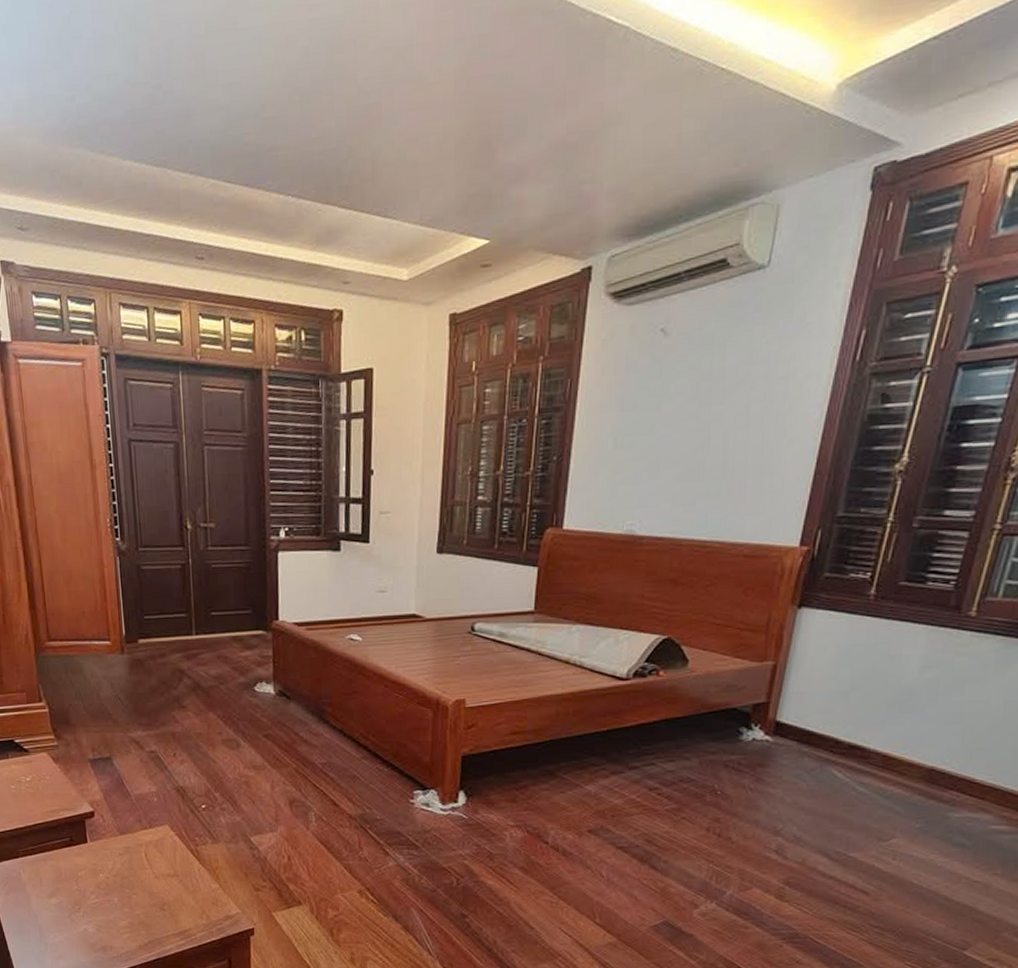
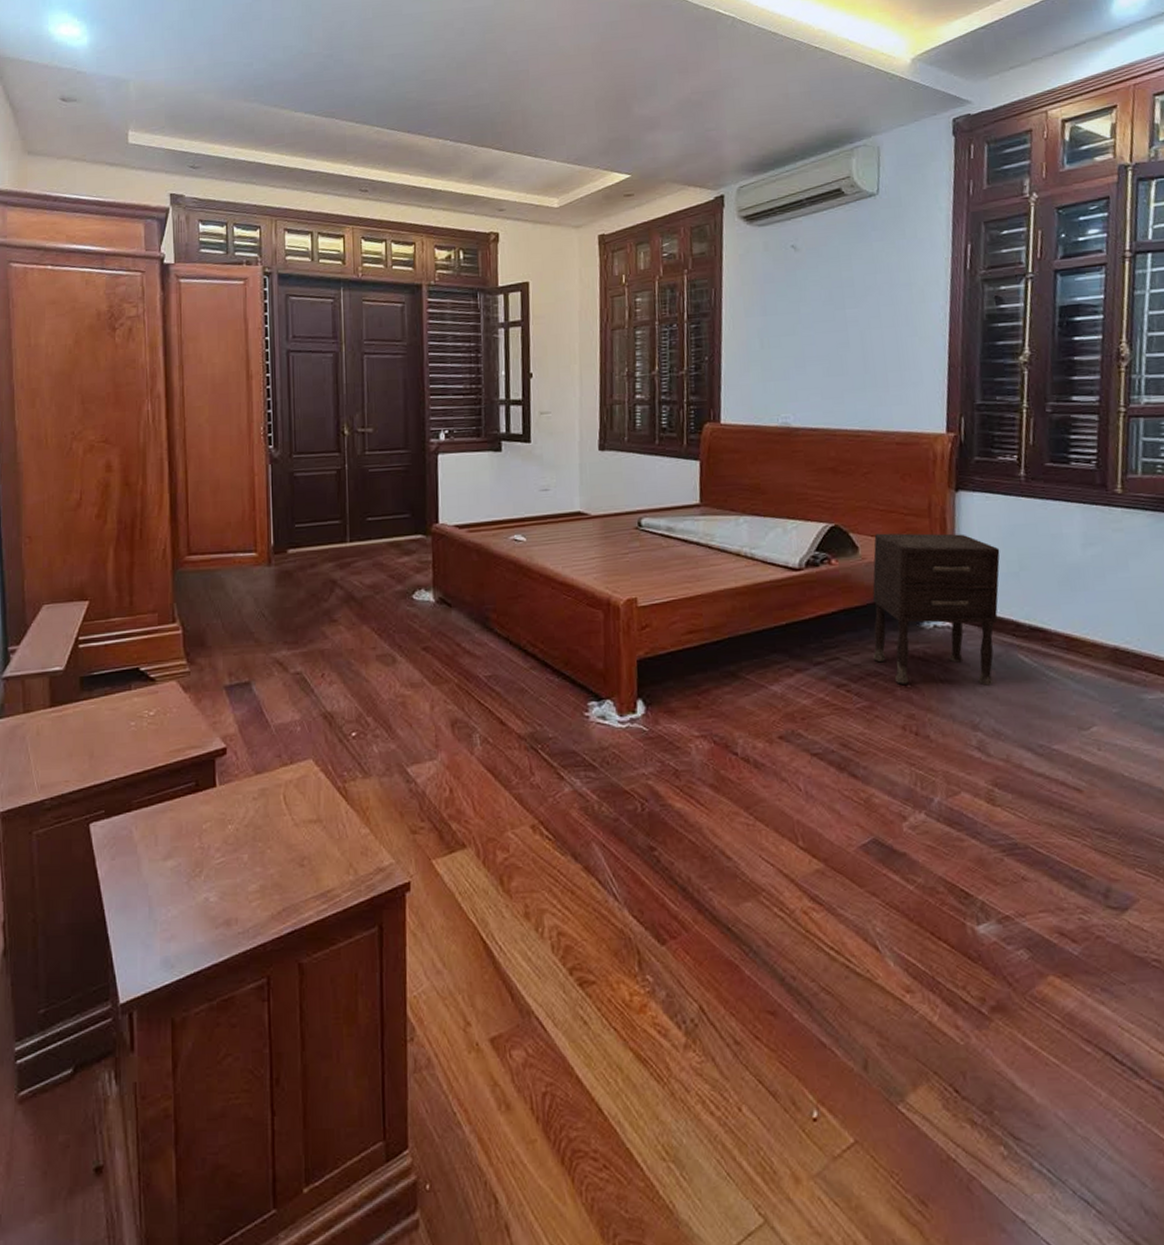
nightstand: none [689,647,833,796] -> present [872,533,1000,686]

